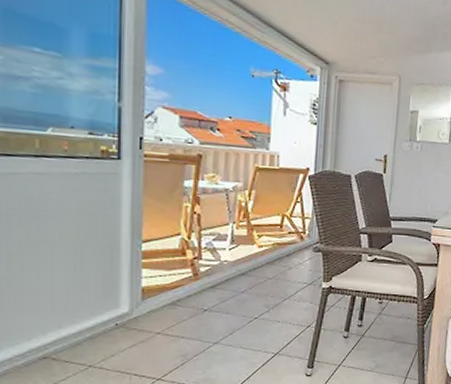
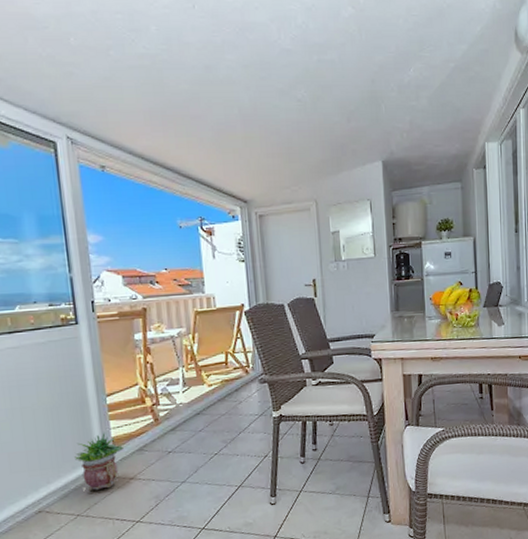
potted plant: none [96,280,155,342] -> present [75,432,125,492]

